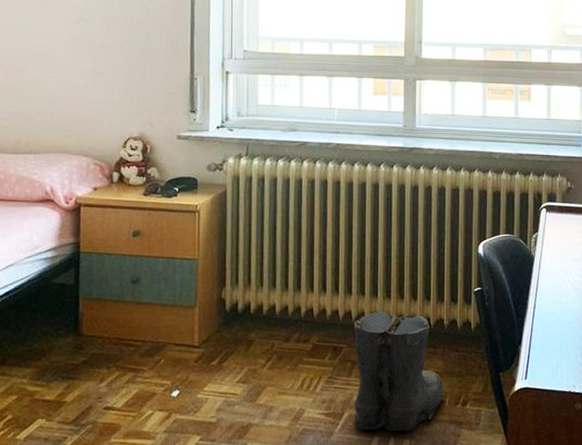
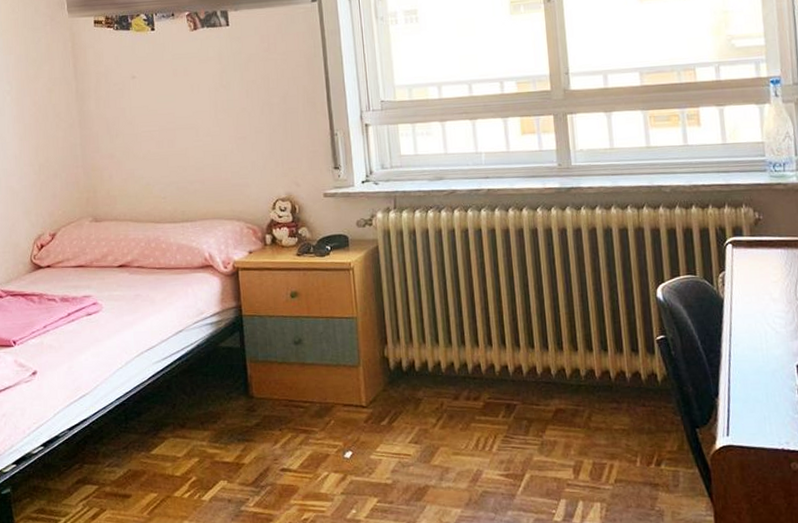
boots: present [350,311,444,432] -> none [525,364,634,494]

